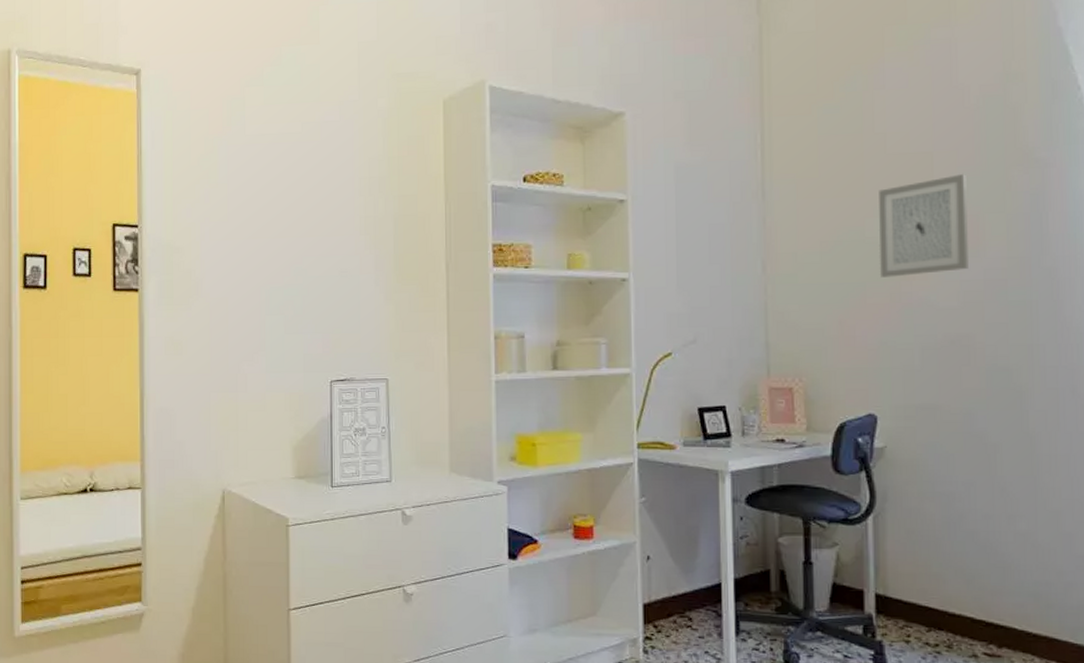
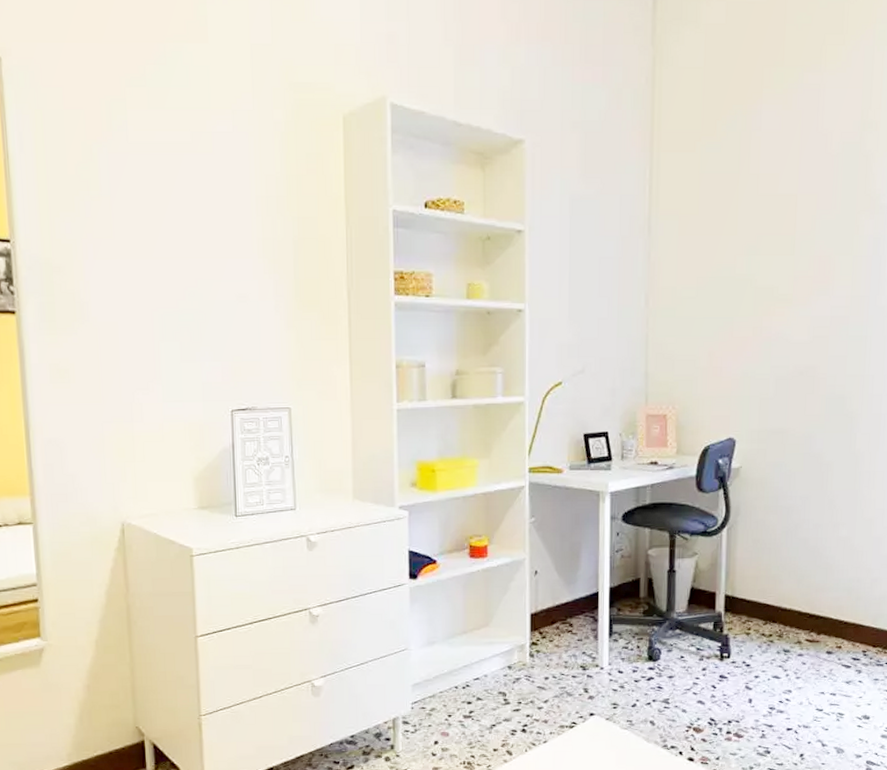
wall art: present [879,174,968,278] -> none [746,217,823,313]

